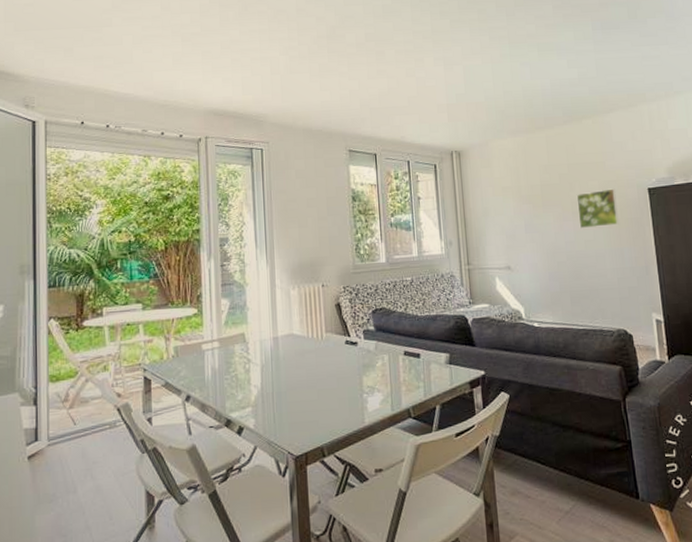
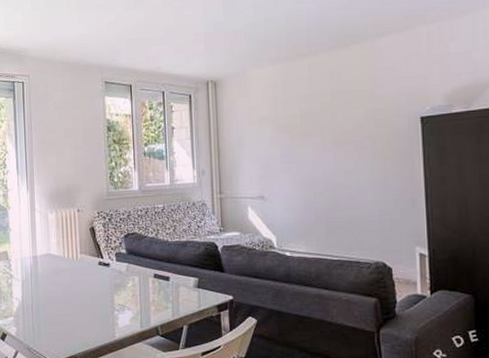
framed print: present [576,188,619,229] -> none [338,117,385,160]

